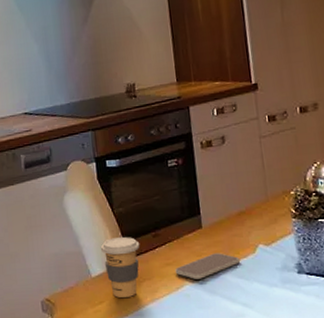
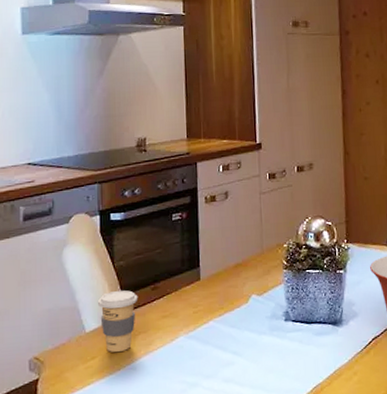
smartphone: present [175,253,240,279] -> none [171,304,233,331]

